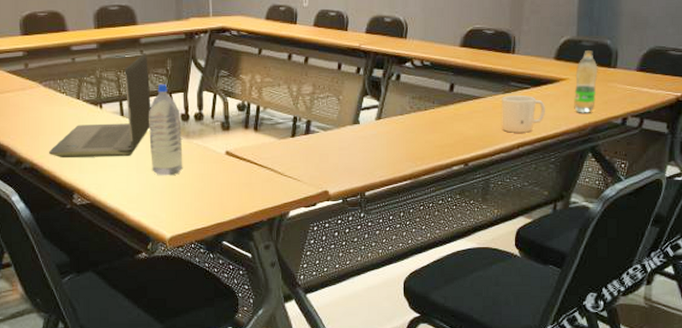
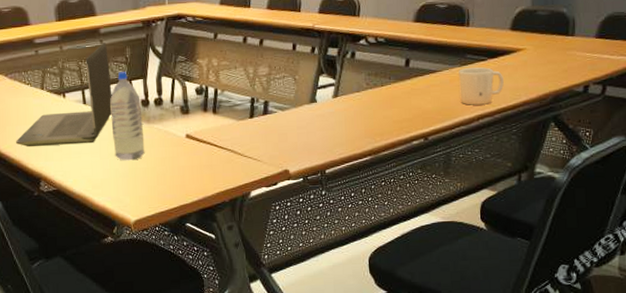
bottle: present [574,50,598,113] -> none [532,19,556,83]

